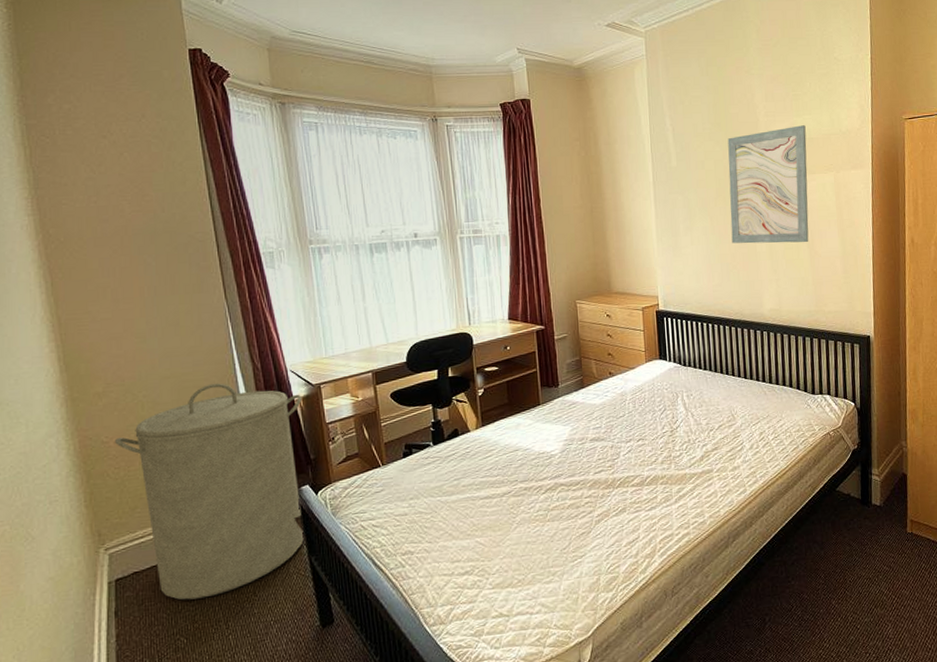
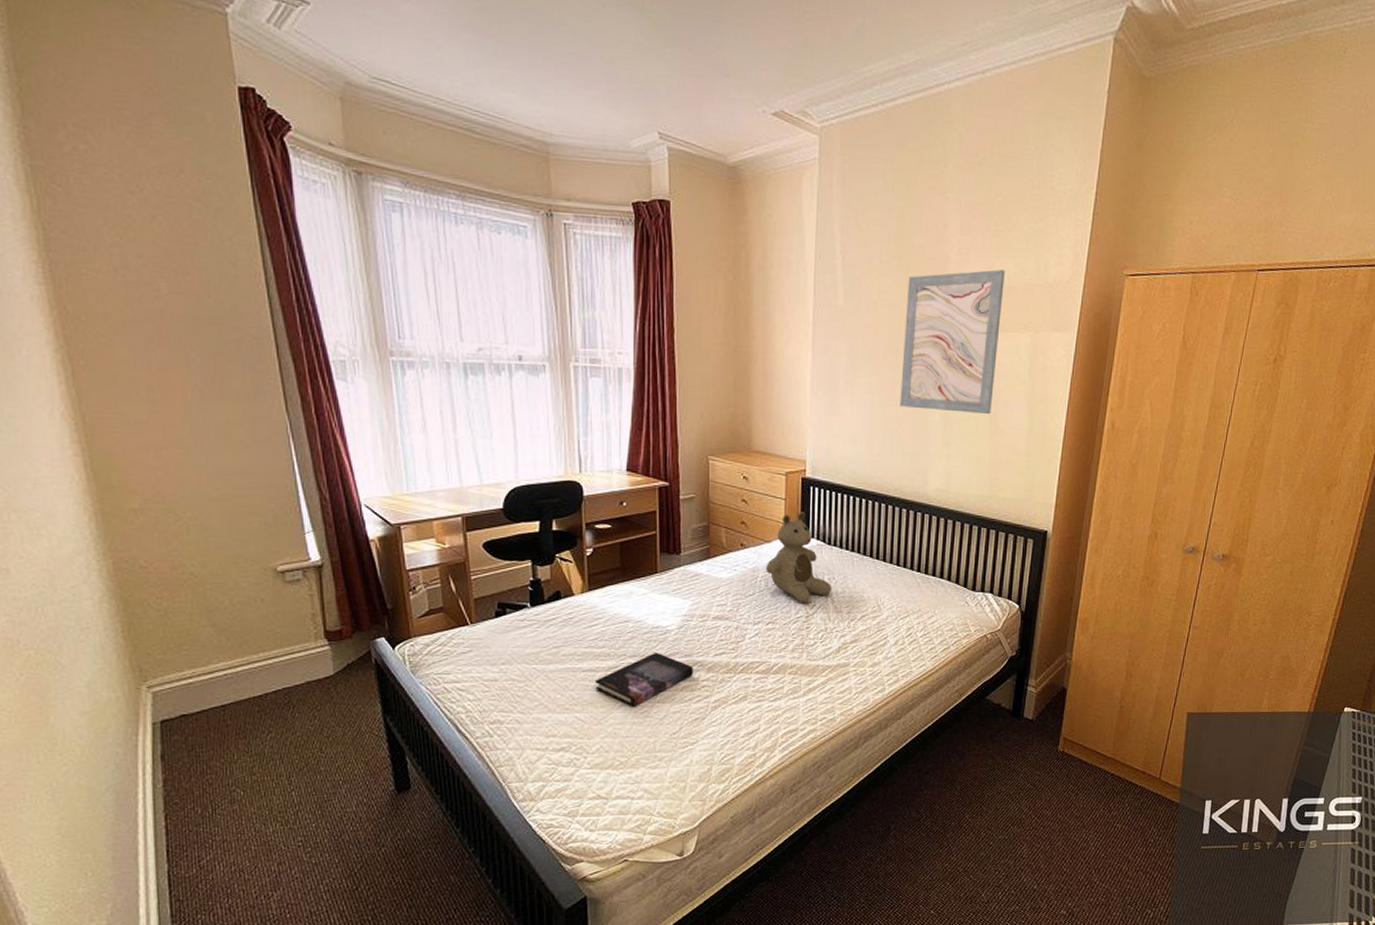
laundry hamper: present [115,383,304,601] -> none [156,511,379,750]
book: none [492,475,578,527] -> present [595,652,694,706]
teddy bear: none [632,340,690,420] -> present [766,512,831,603]

